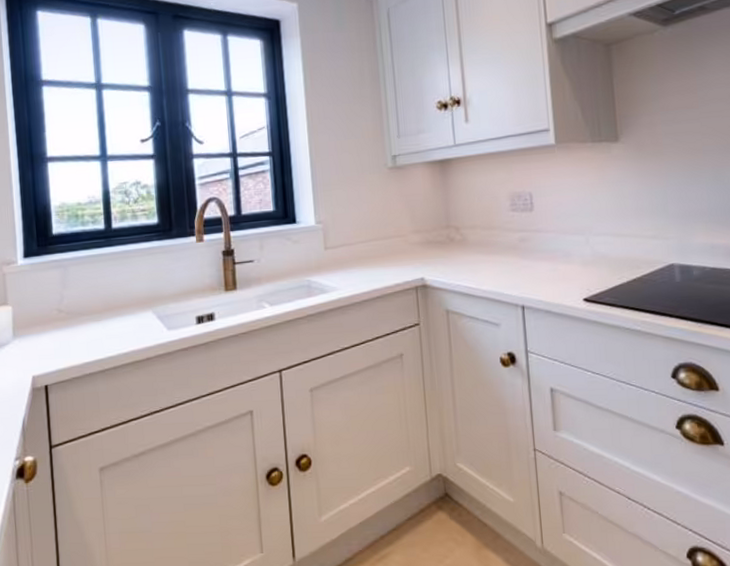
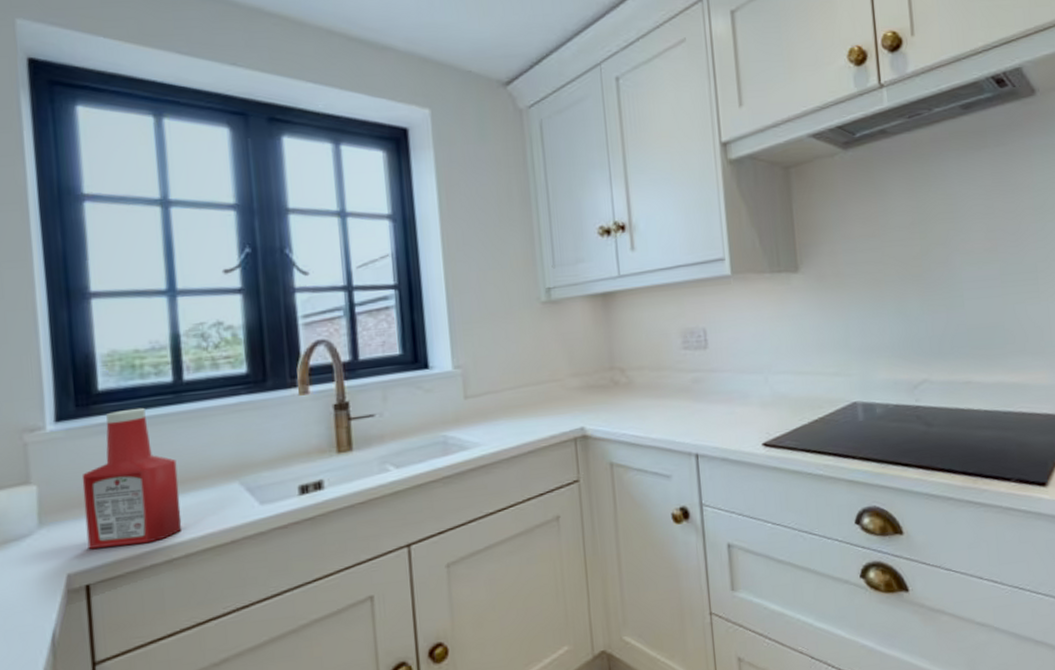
ketchup bottle: none [42,248,112,357] -> present [81,407,182,549]

